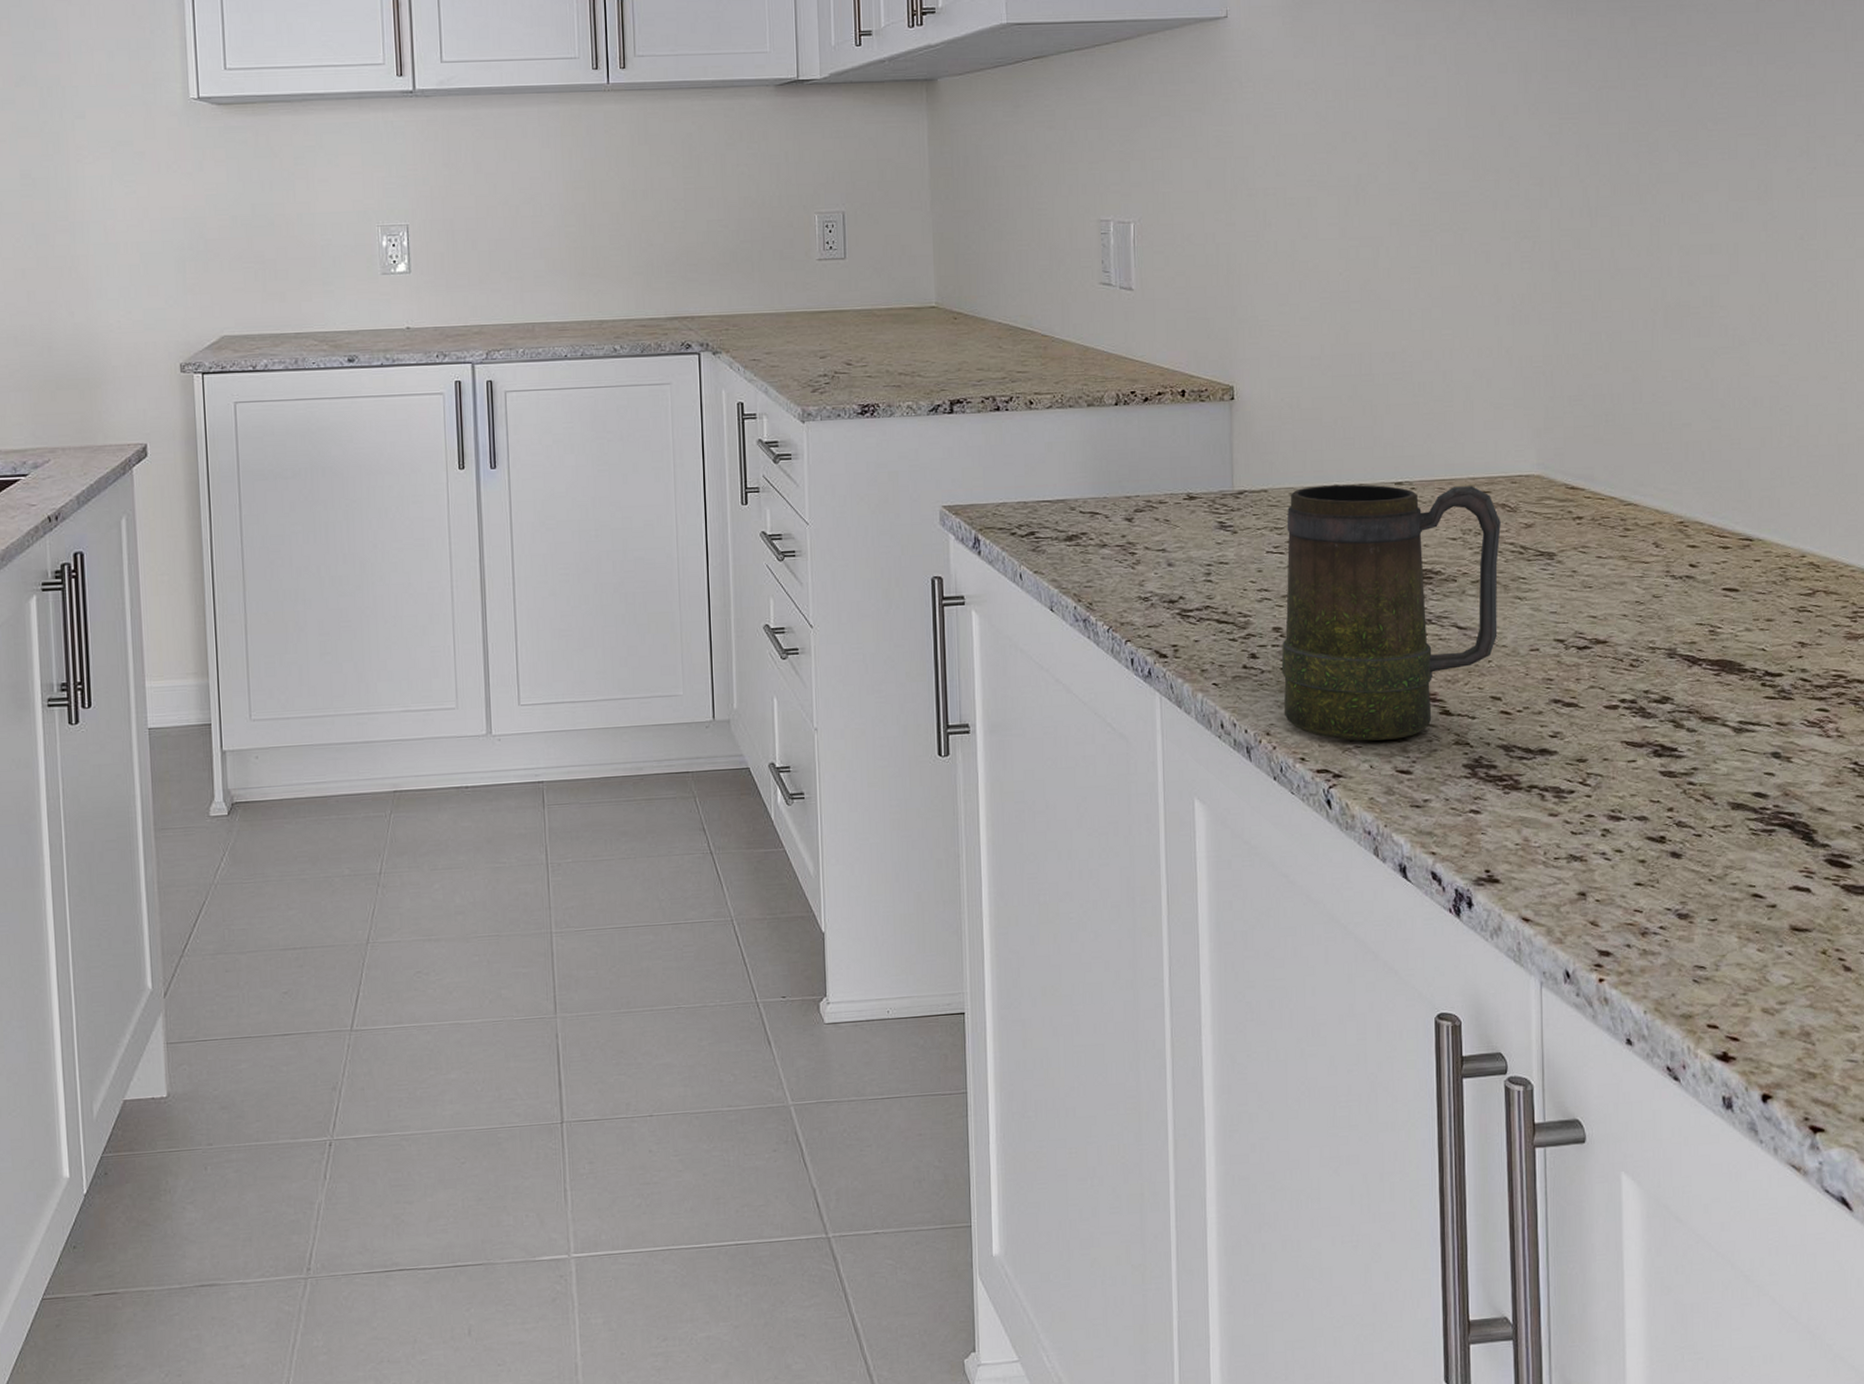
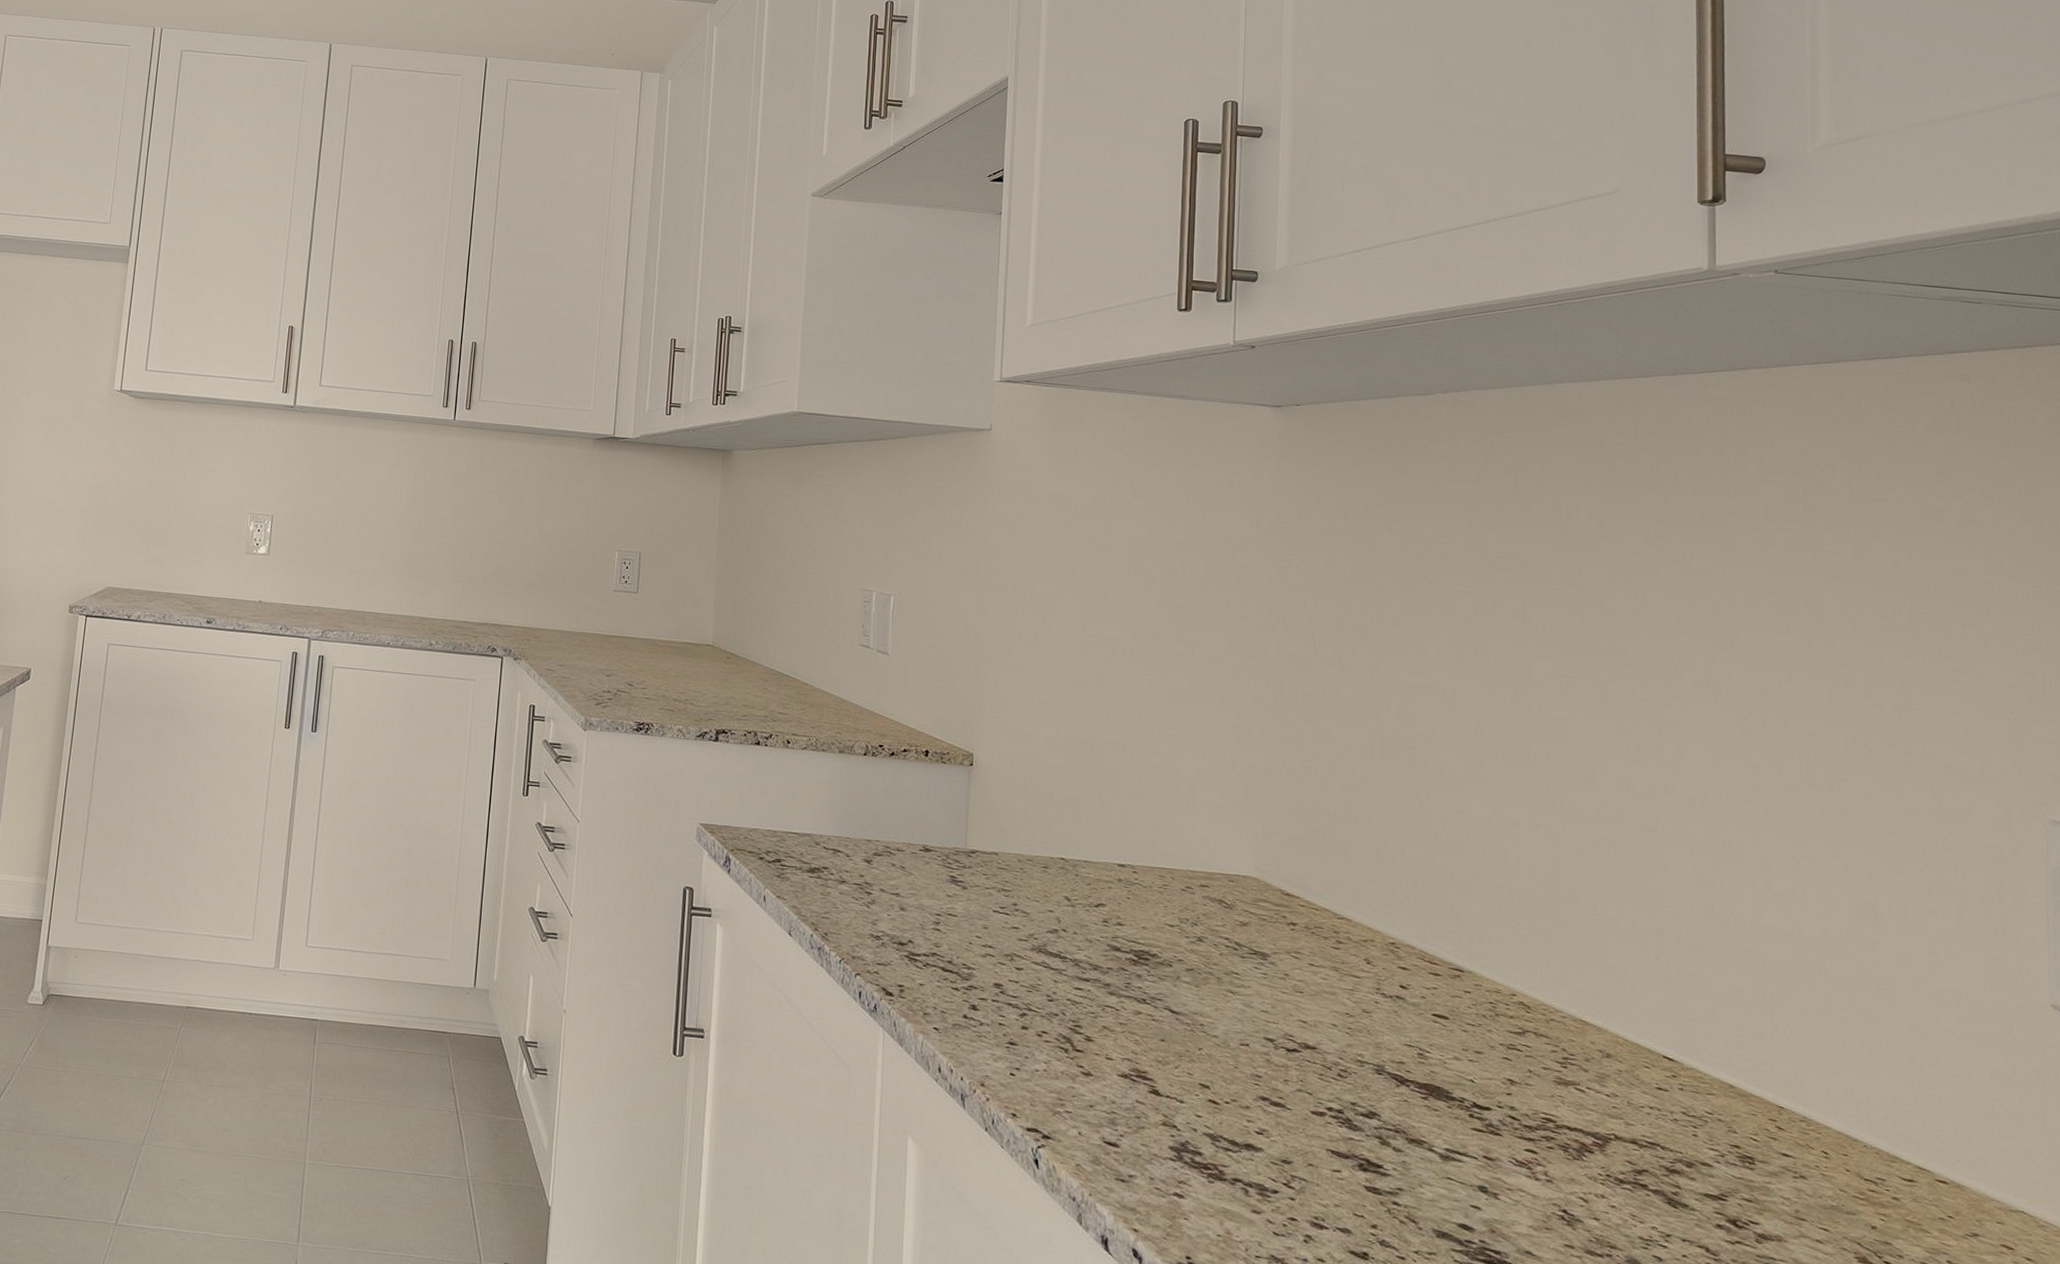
mug: present [1281,484,1501,741] -> none [999,856,1217,1111]

